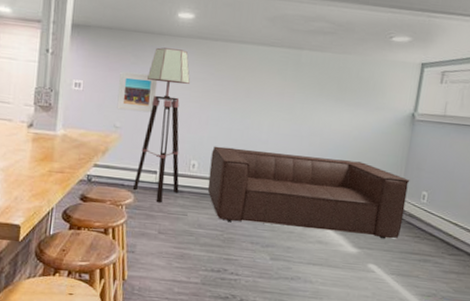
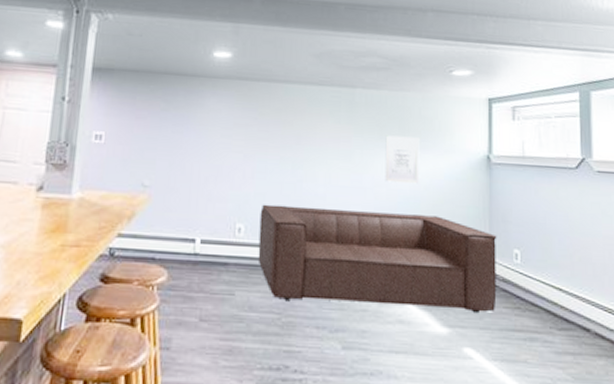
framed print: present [117,71,158,113] -> none [145,119,193,167]
floor lamp: present [132,47,190,203] -> none [165,90,230,281]
wall art: none [320,92,355,135] -> present [385,135,420,184]

